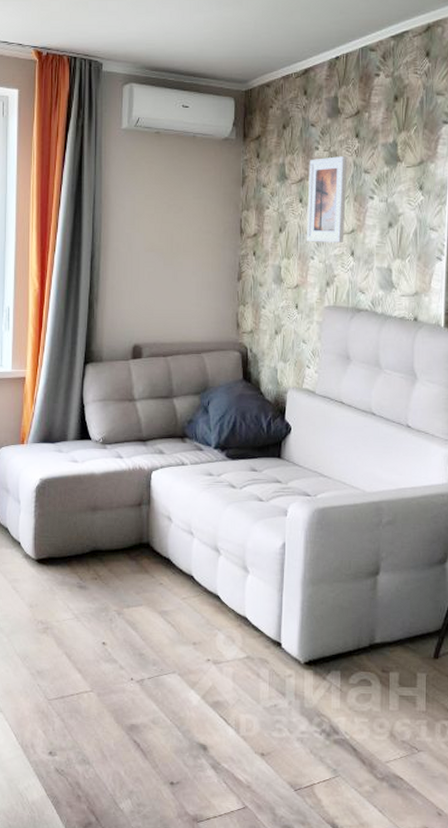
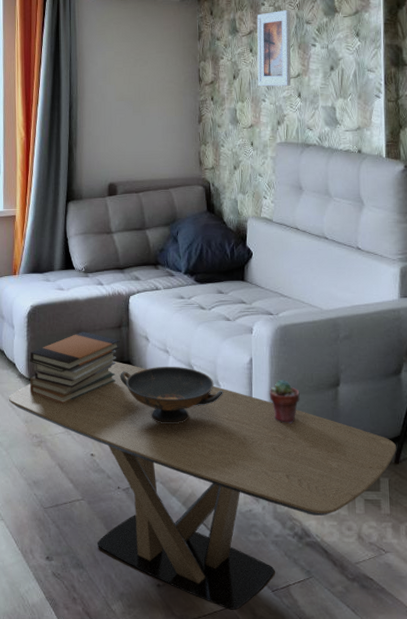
coffee table: none [11,541,437,810] -> present [8,360,397,610]
book stack: none [36,509,139,588] -> present [29,332,120,405]
decorative bowl: none [138,549,252,612] -> present [120,366,223,424]
potted succulent: none [302,567,336,614] -> present [269,380,300,424]

